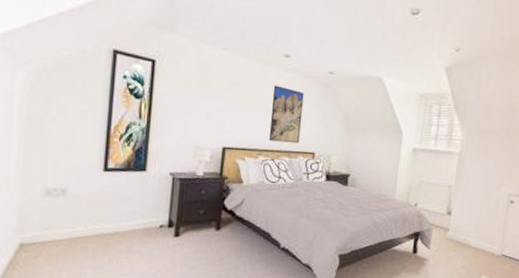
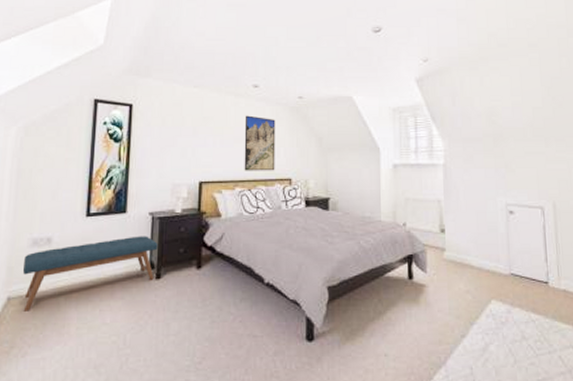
bench: none [36,194,178,258] -> present [23,236,158,312]

